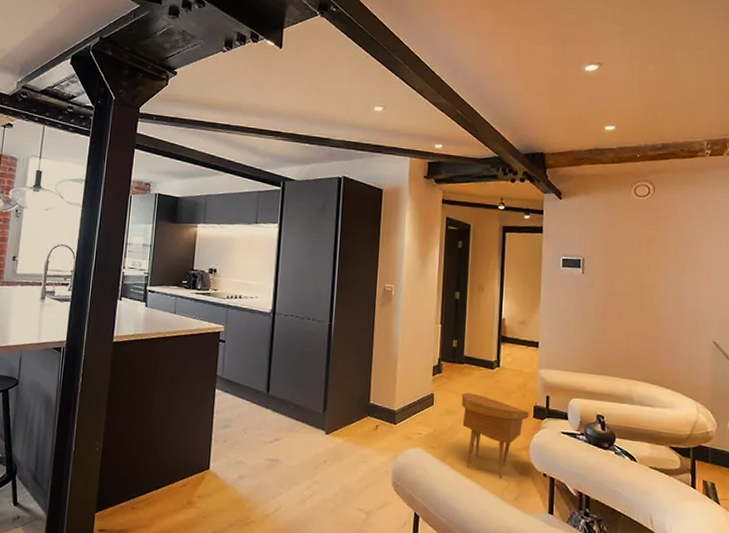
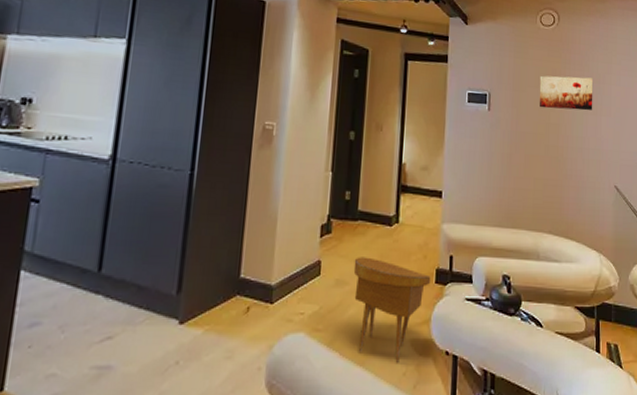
wall art: none [633,241,691,273] -> present [539,75,593,111]

